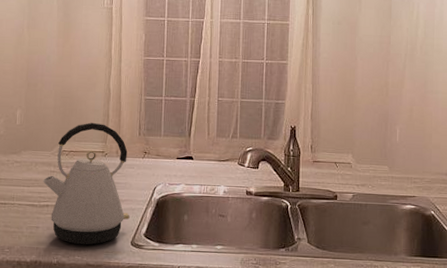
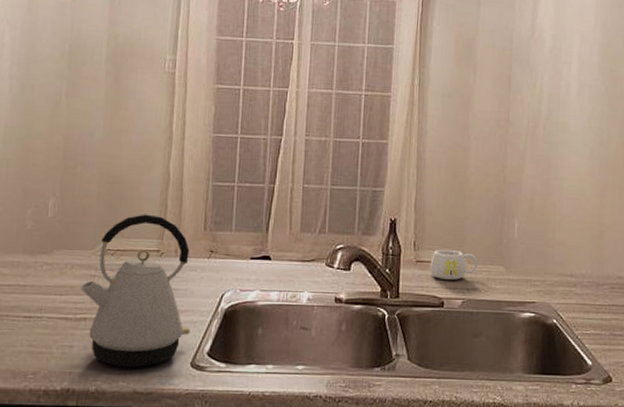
mug: none [325,151,366,177] -> present [430,249,478,280]

